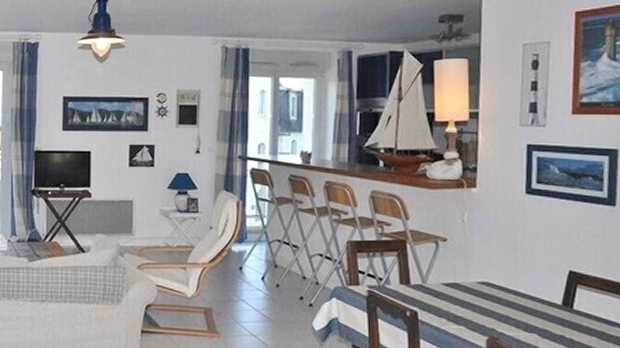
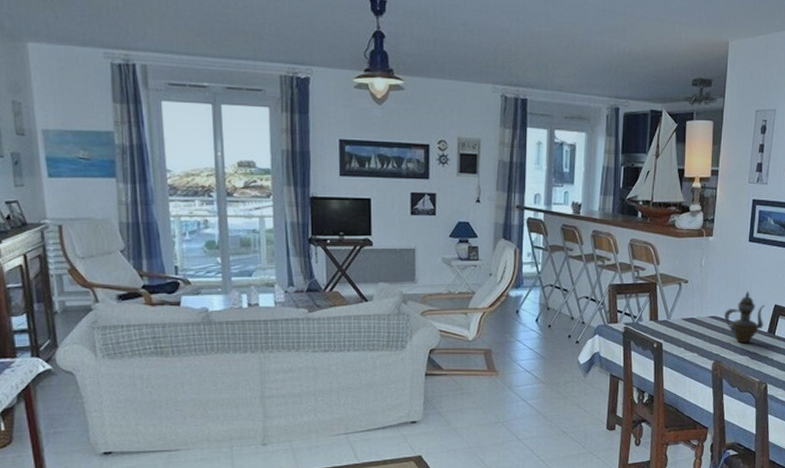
teapot: none [498,253,557,318] -> present [724,291,766,344]

